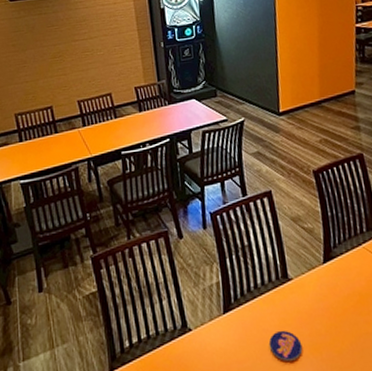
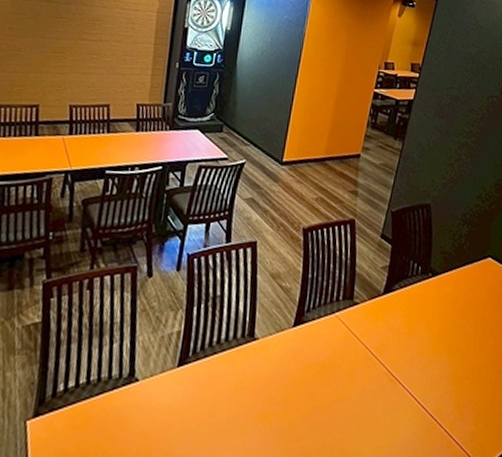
coaster: present [268,330,303,361] -> none [218,392,254,427]

